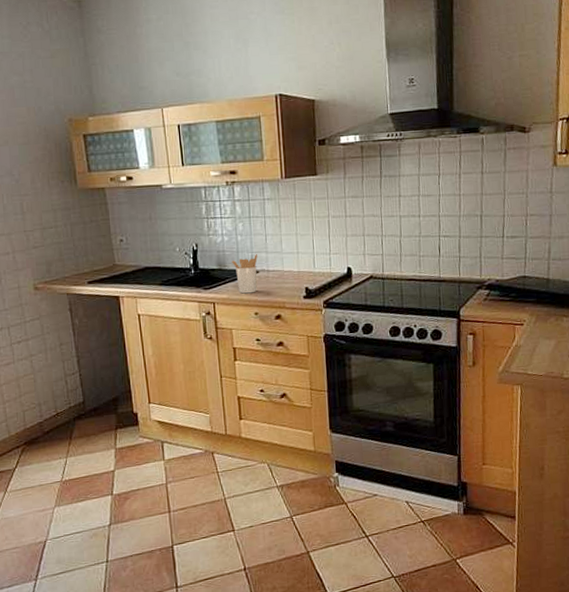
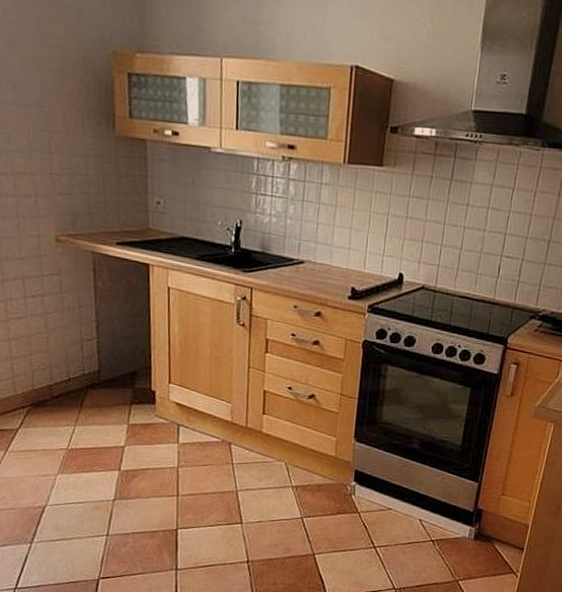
utensil holder: present [232,254,258,294] -> none [277,242,305,284]

